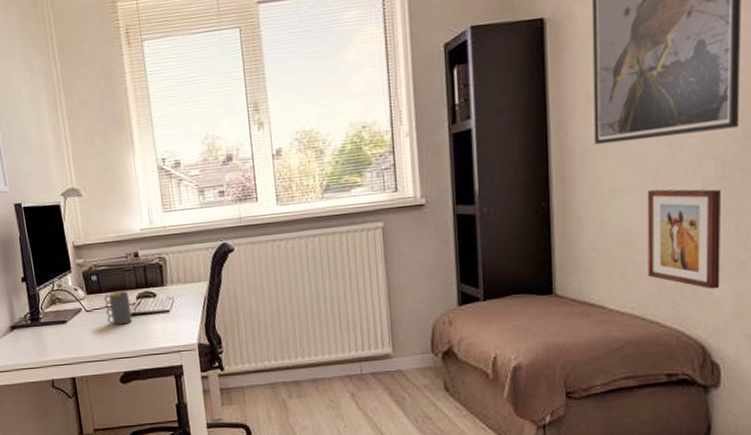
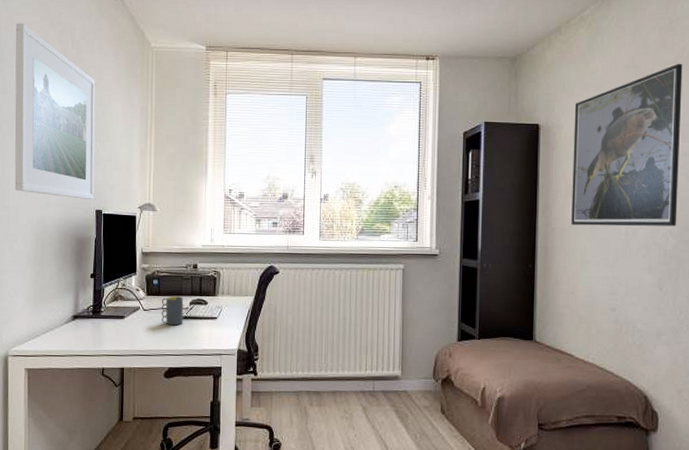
wall art: present [647,189,721,290] -> none [606,266,662,350]

